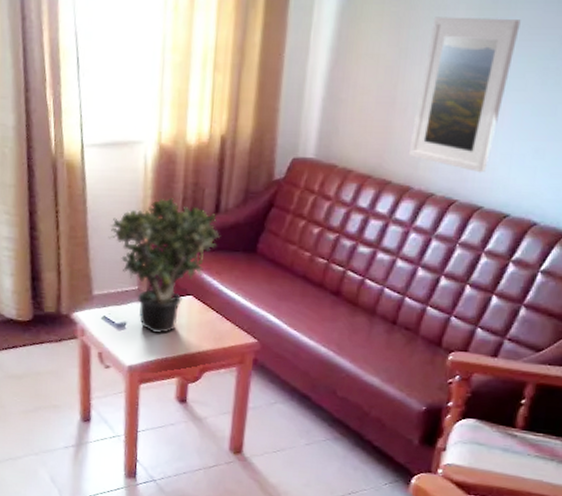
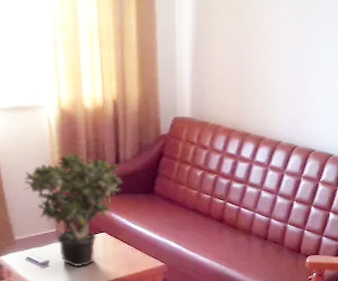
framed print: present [408,17,521,173] -> none [259,12,322,126]

